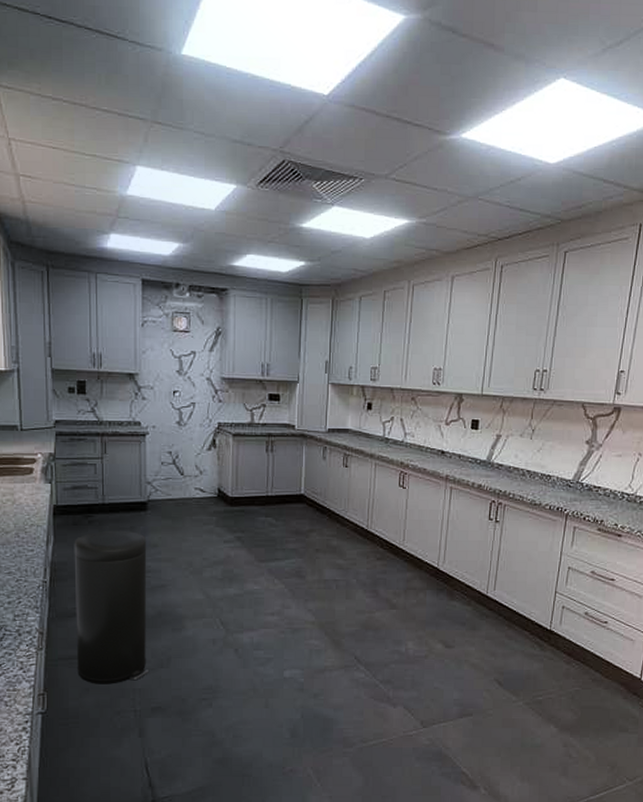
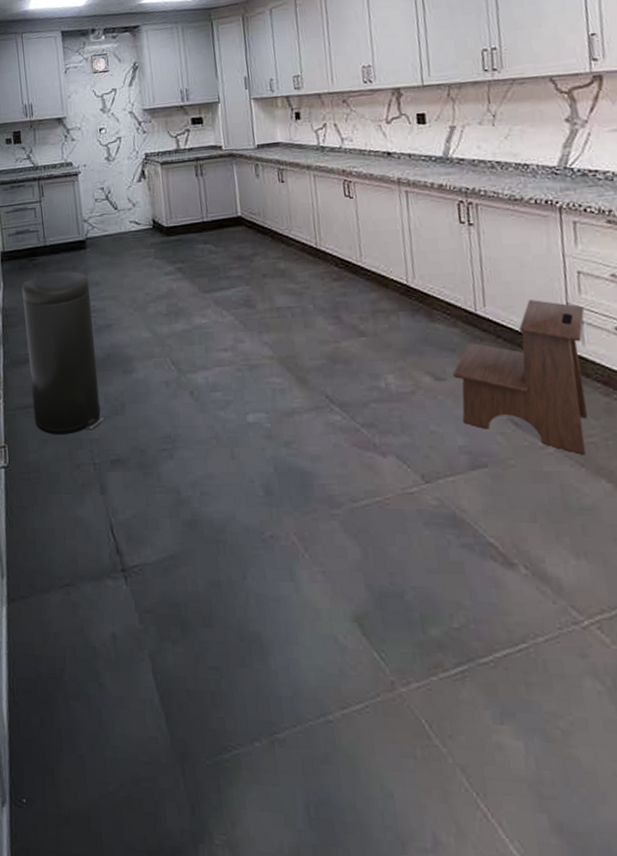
step stool: none [460,587,567,708] -> present [453,300,588,455]

